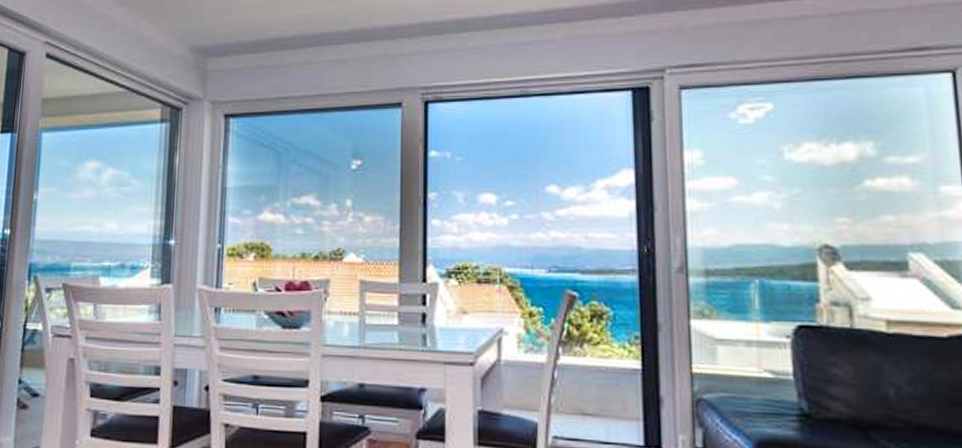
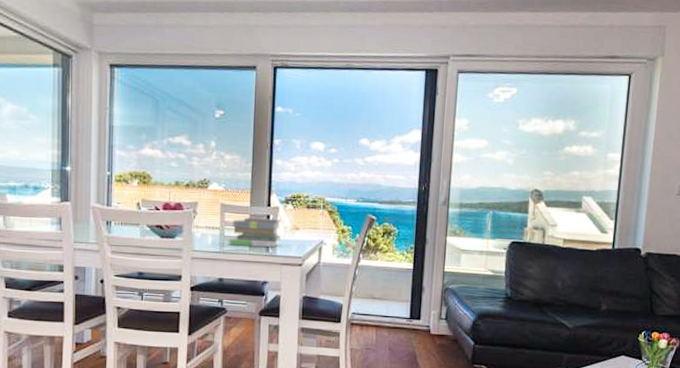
books: none [370,297,444,339] -> present [228,217,282,247]

